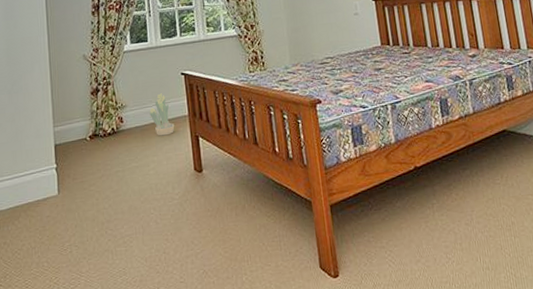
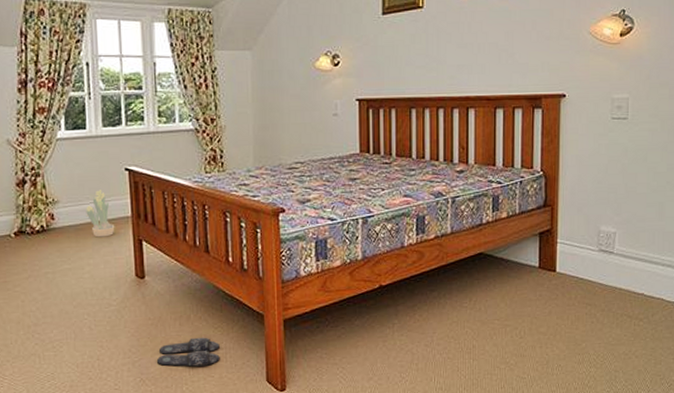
slippers: none [218,226,275,257] -> present [157,337,220,368]

